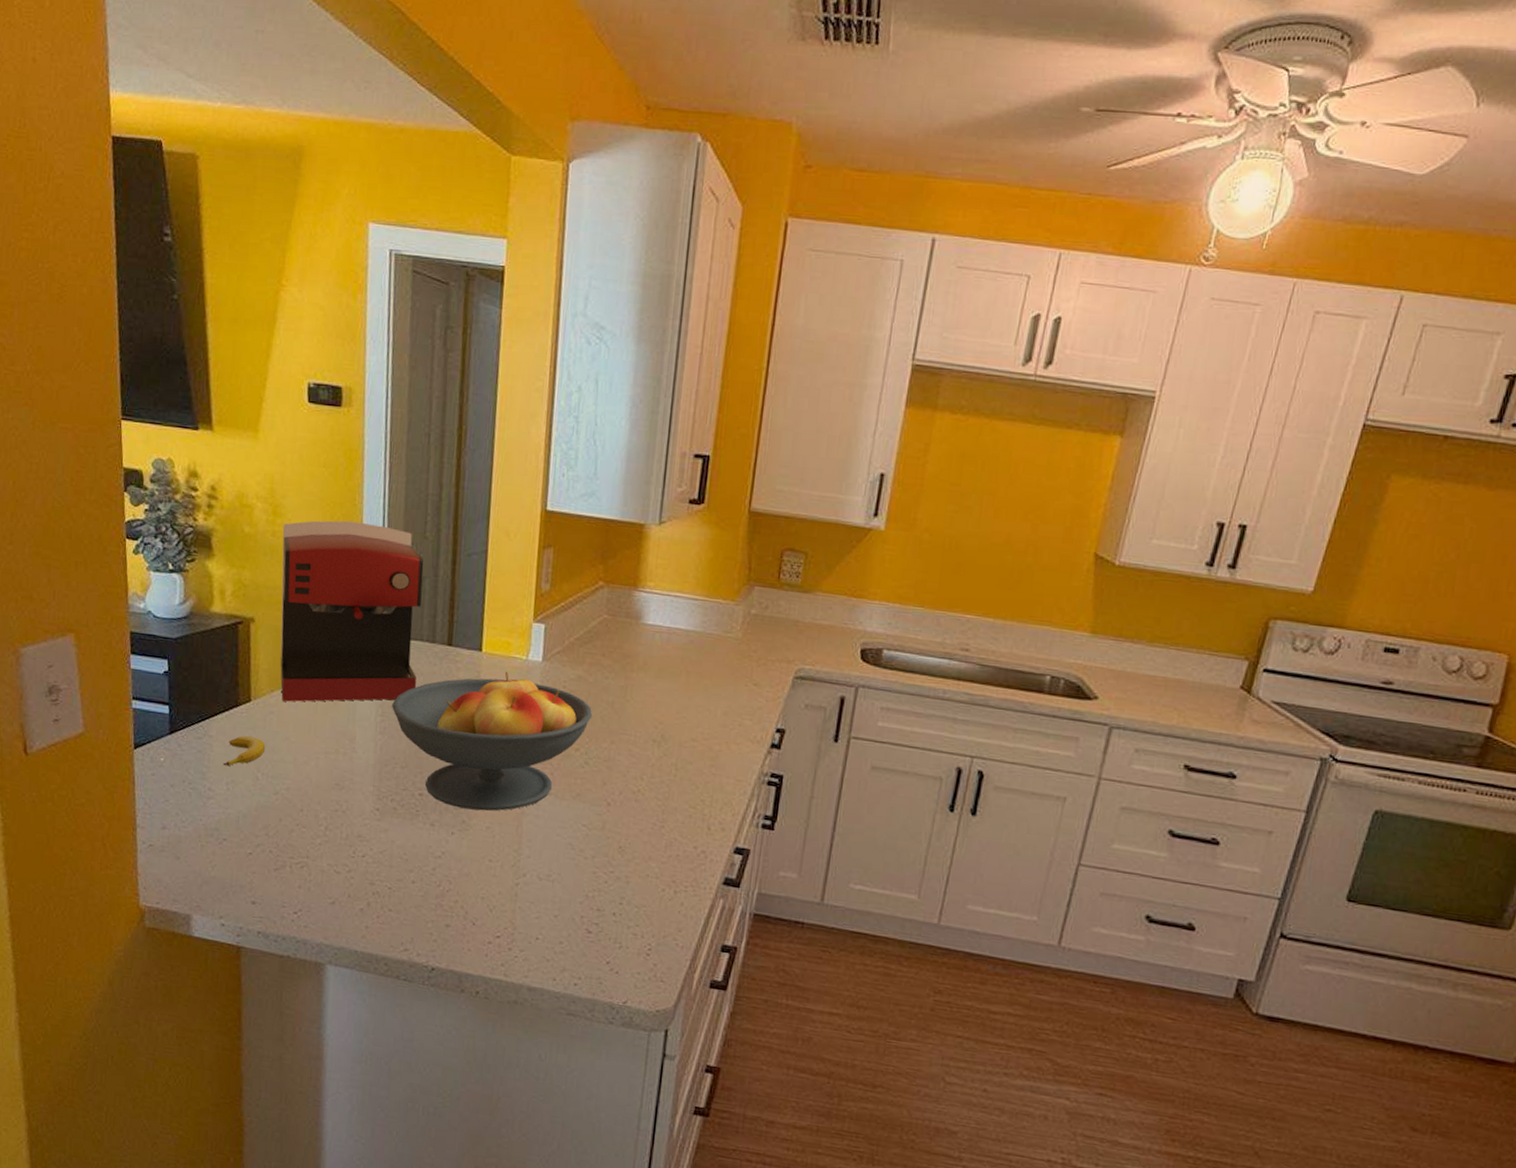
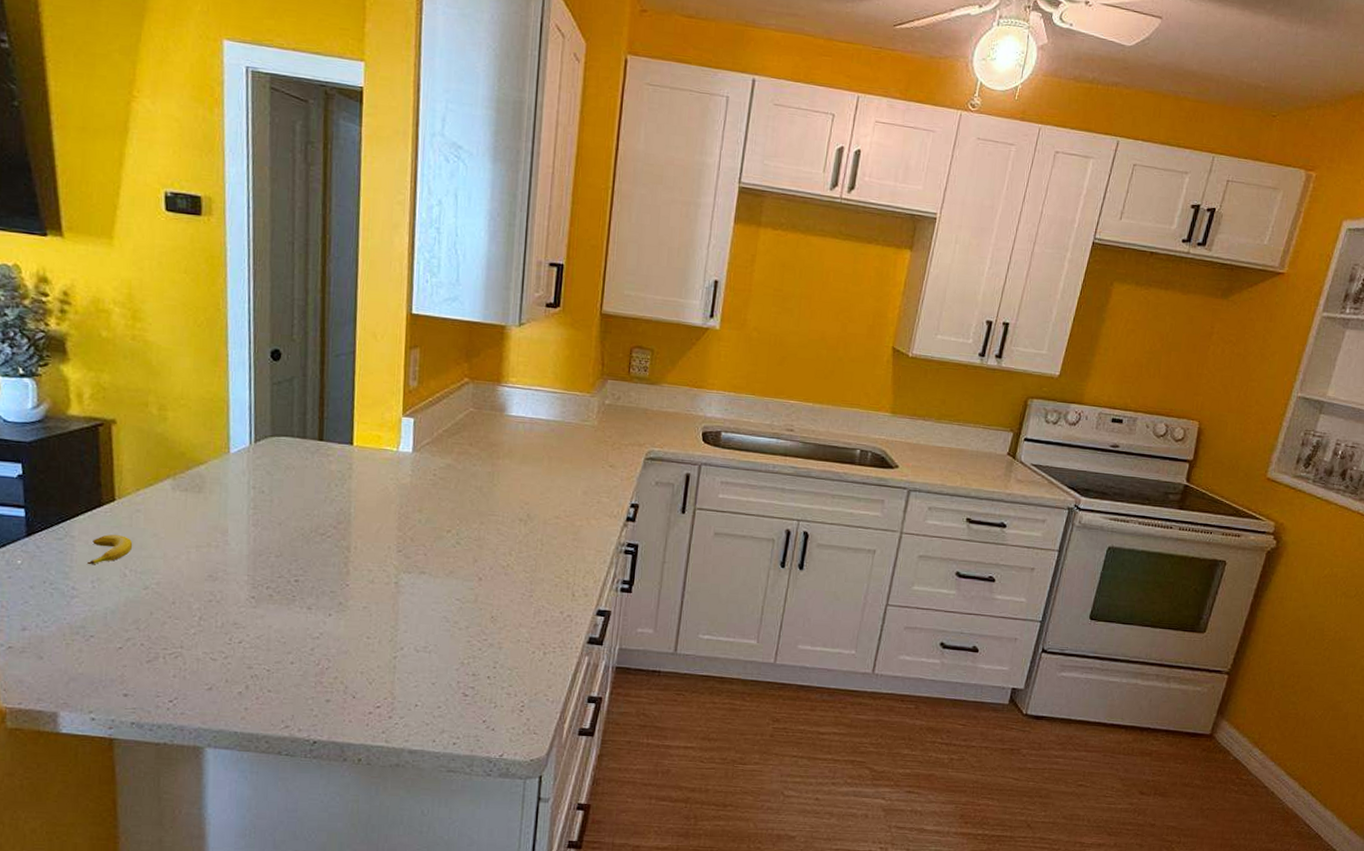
coffee maker: present [280,520,424,702] -> none [143,324,292,500]
fruit bowl: present [392,671,593,811] -> none [264,462,462,593]

